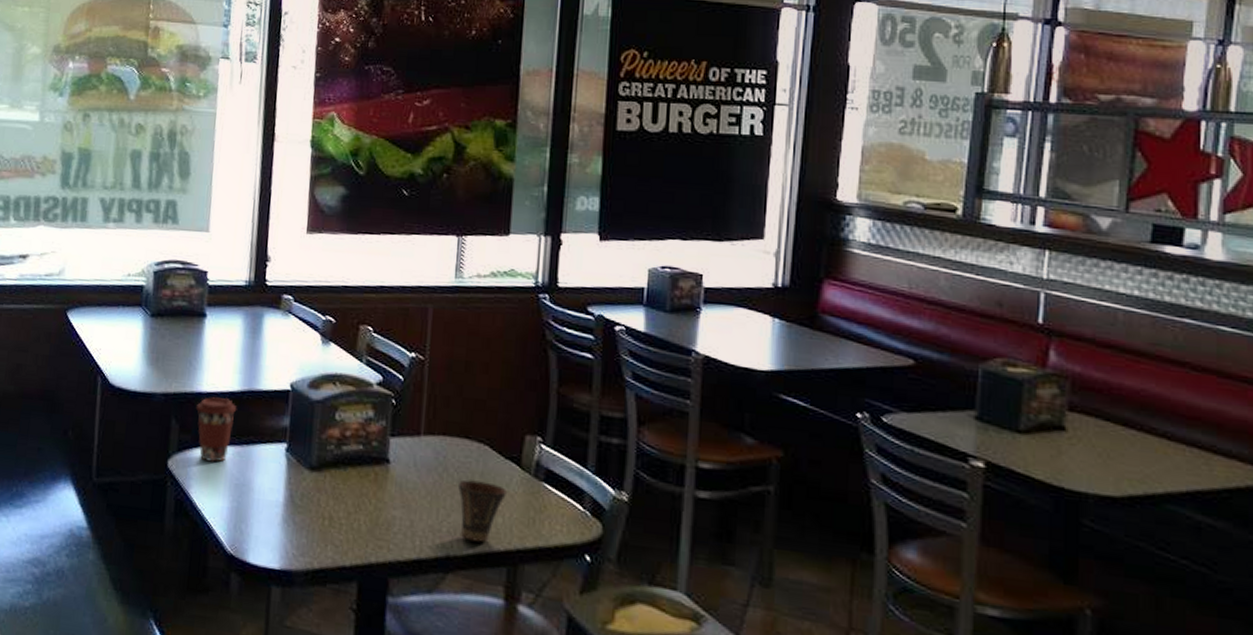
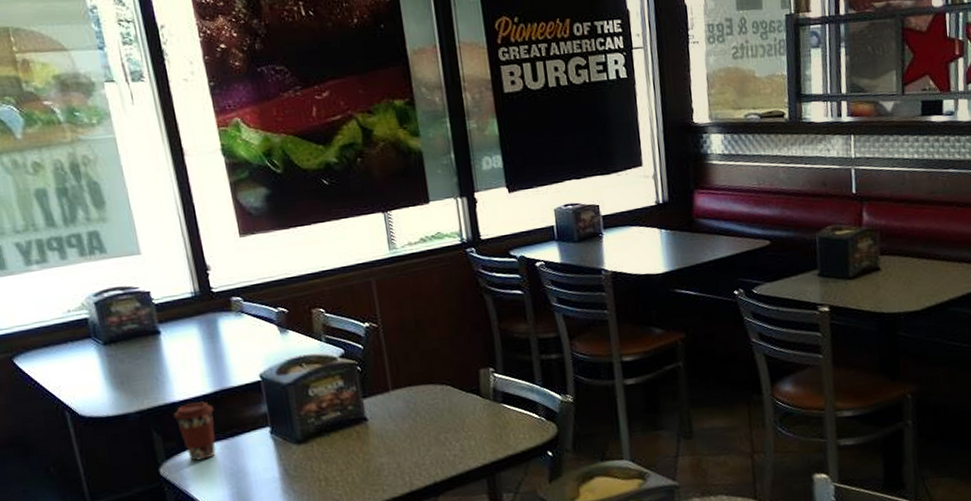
cup: present [457,479,508,543] -> none [430,415,475,466]

